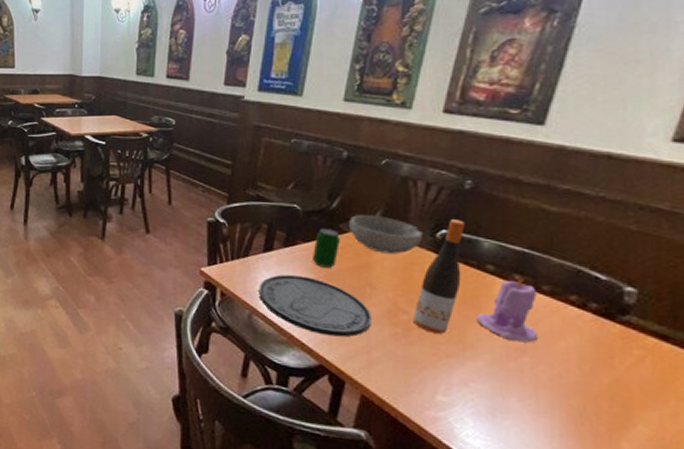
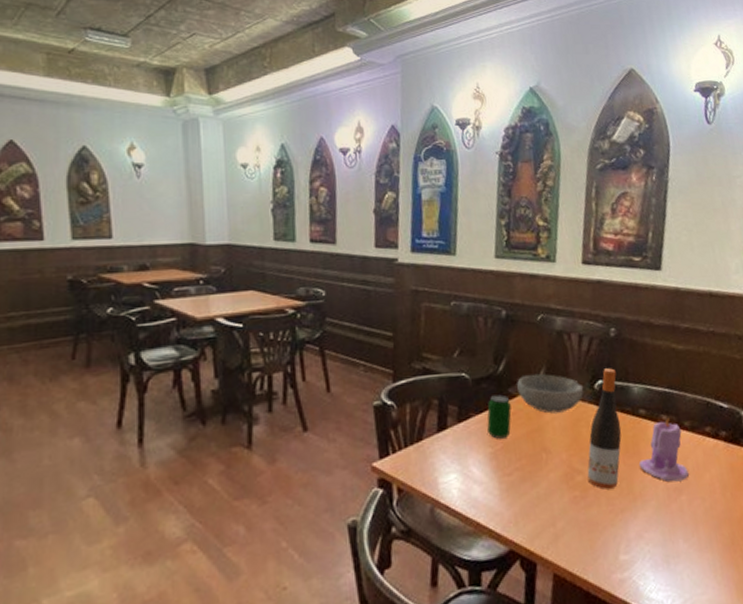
plate: present [258,274,371,337] -> none [437,452,552,515]

